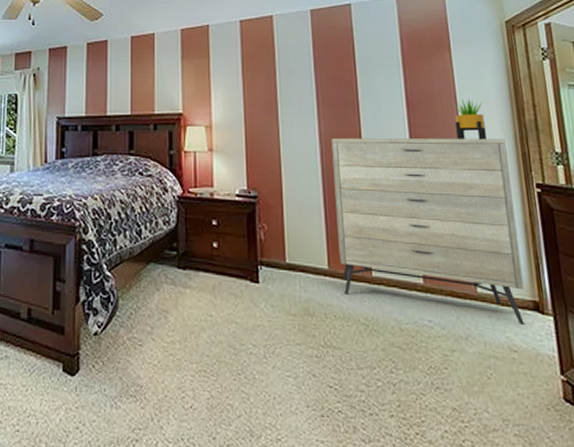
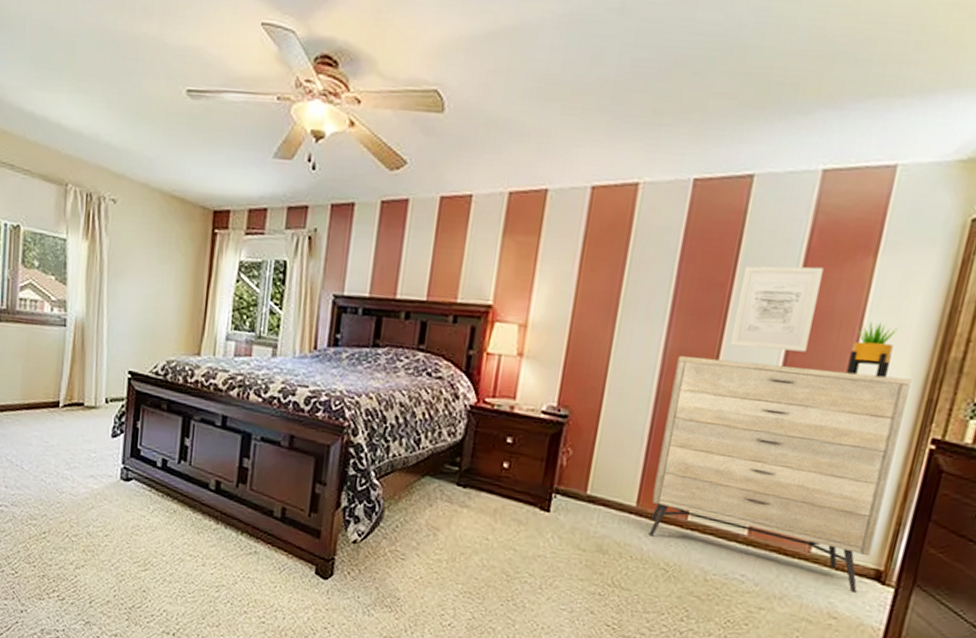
wall art: none [361,63,423,127] -> present [729,265,824,352]

